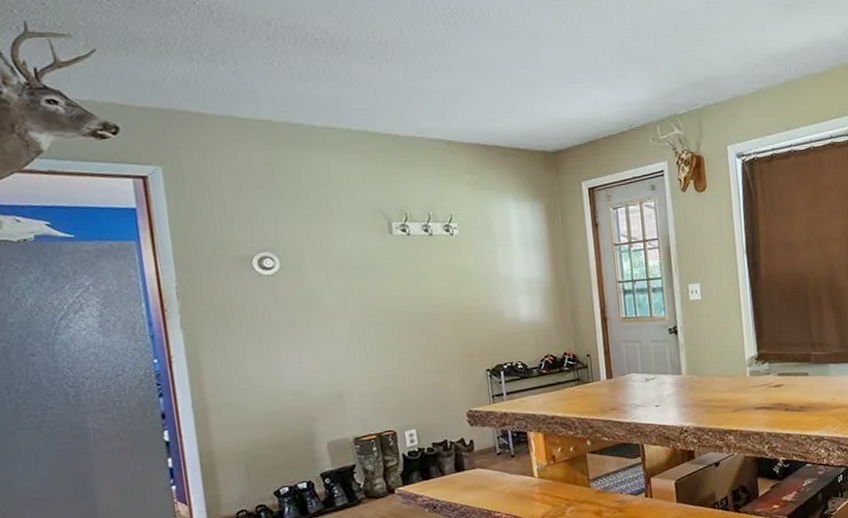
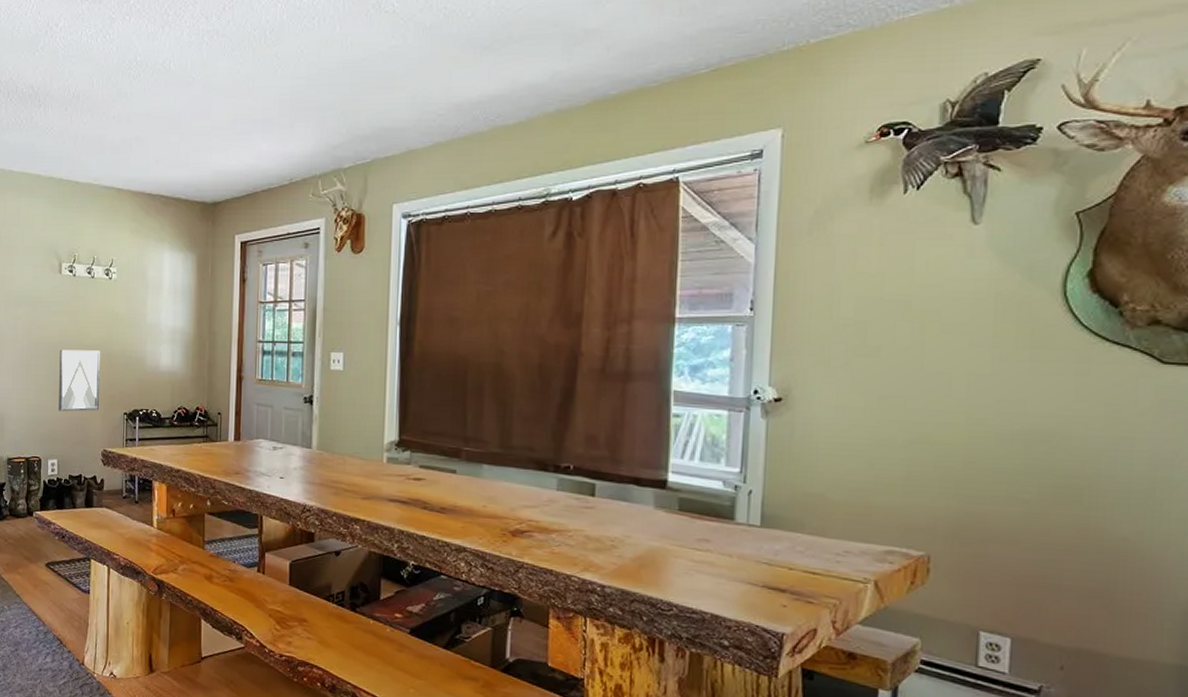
wall art: none [402,310,457,379] -> present [59,349,101,412]

